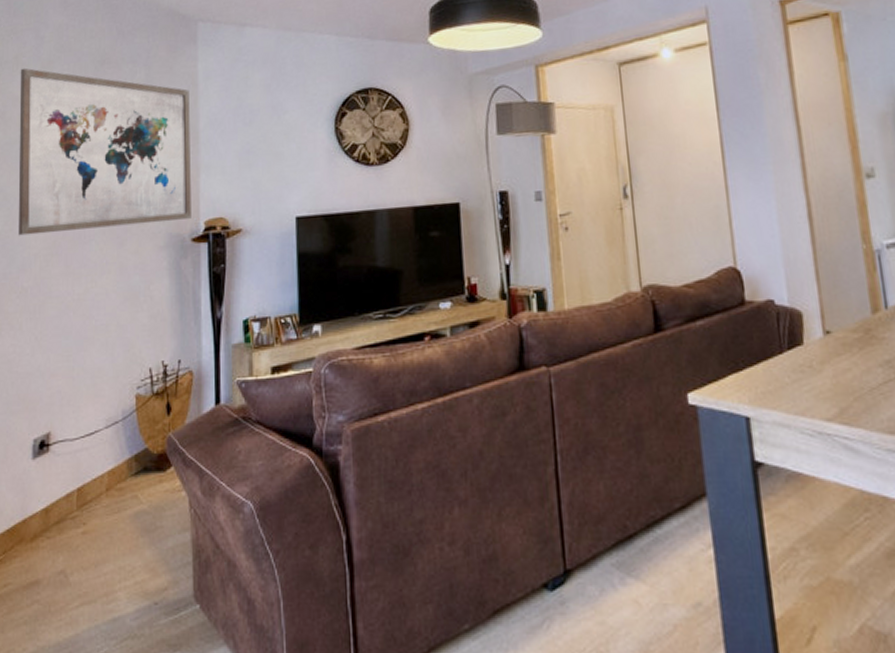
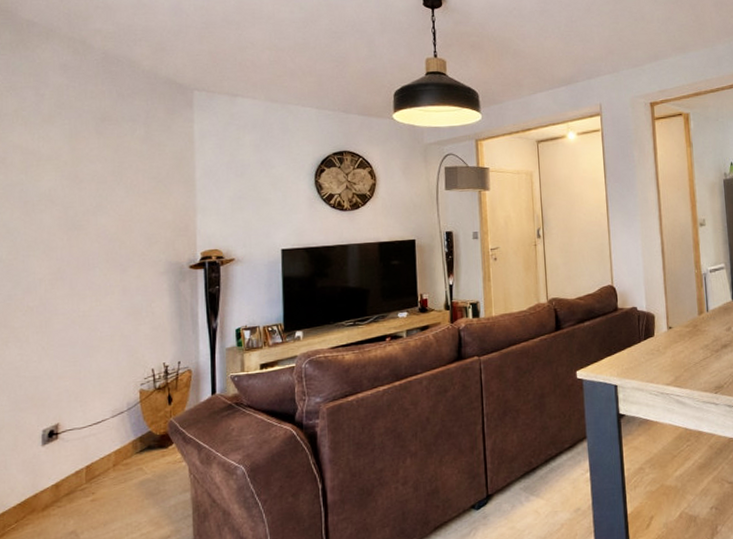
wall art: present [18,68,191,236] -> none [20,120,189,264]

